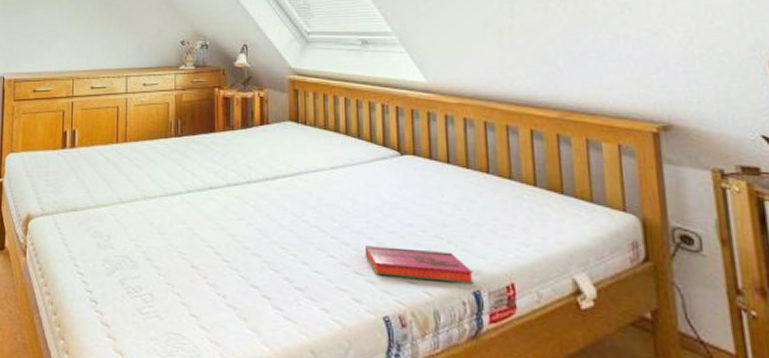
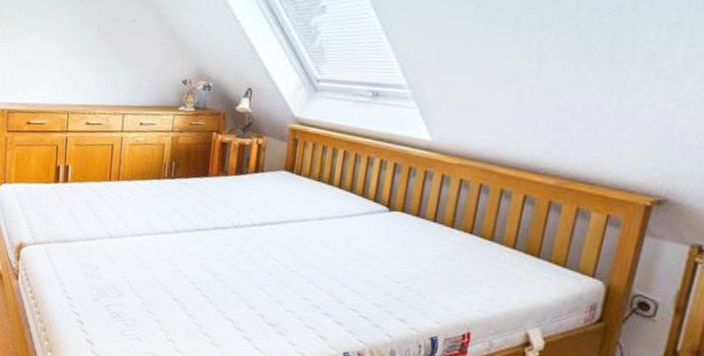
hardback book: present [366,245,474,284] -> none [337,291,435,331]

